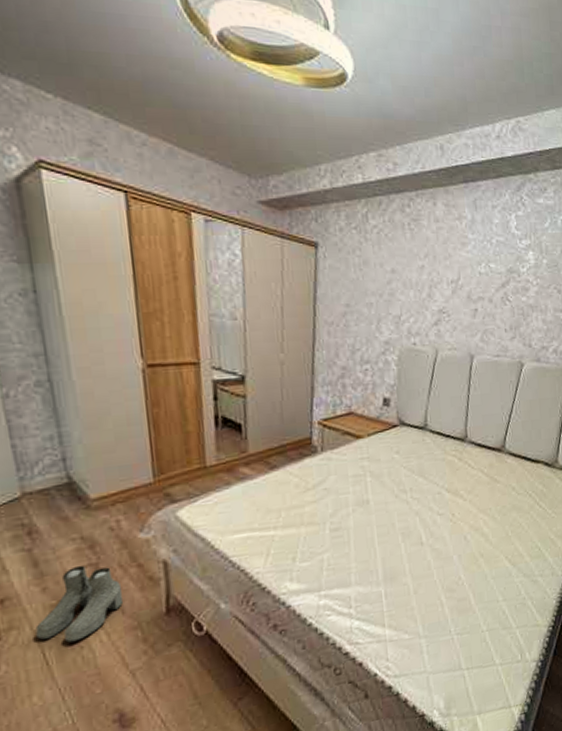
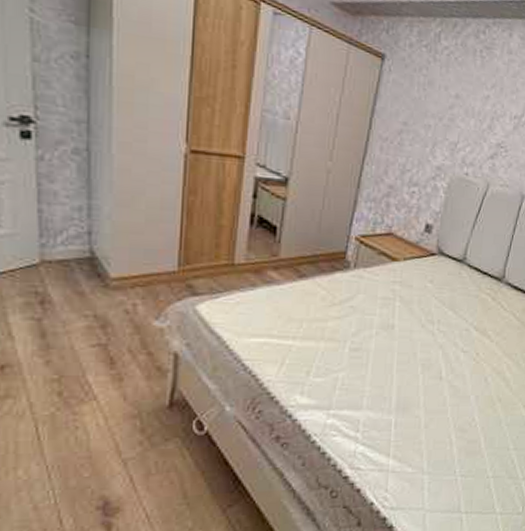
boots: present [35,565,123,643] -> none [32,343,128,420]

